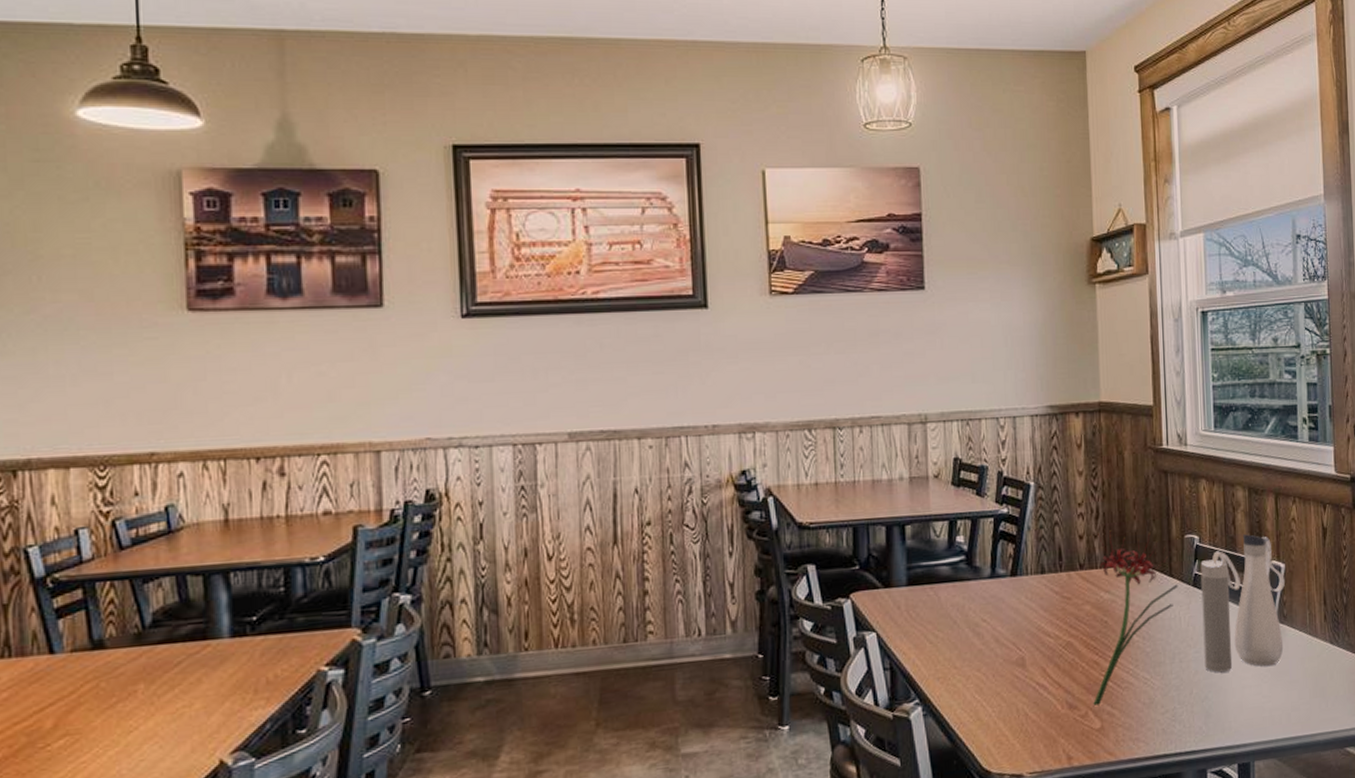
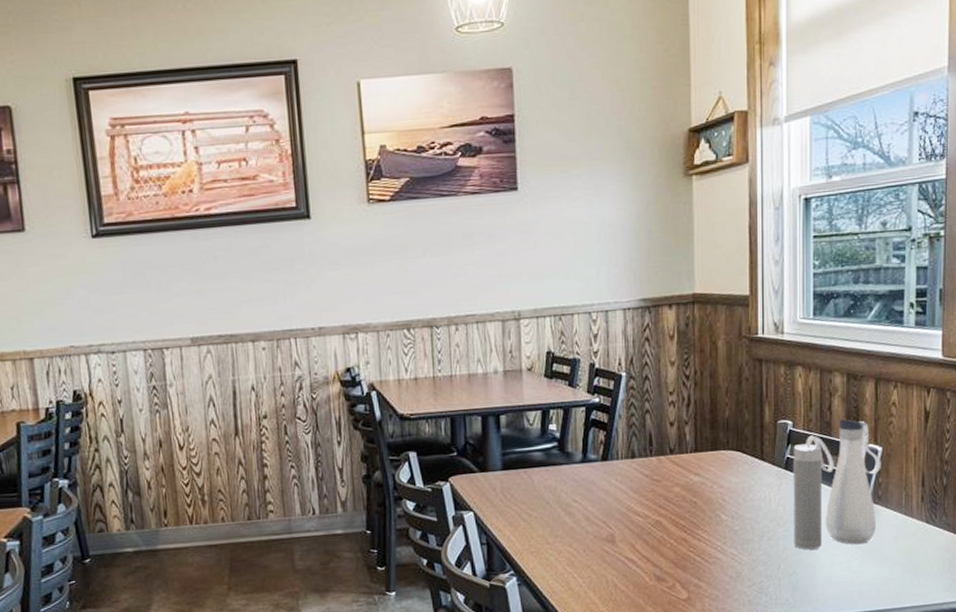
flower: present [1090,530,1179,707] -> none [680,417,770,579]

